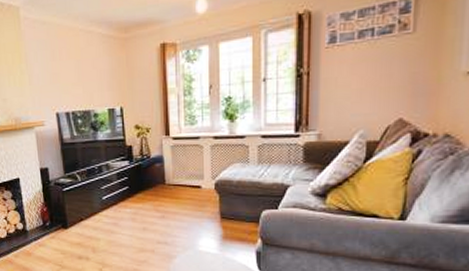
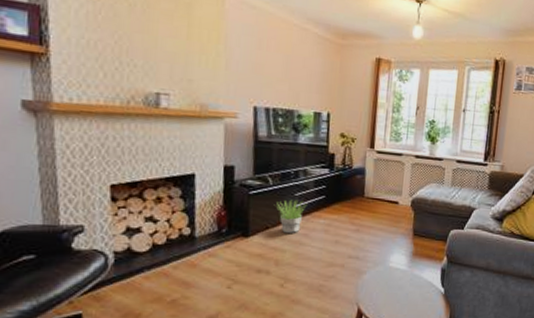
potted plant: none [84,193,113,223] -> present [273,199,307,233]

